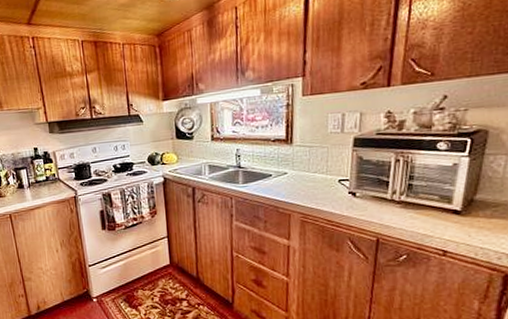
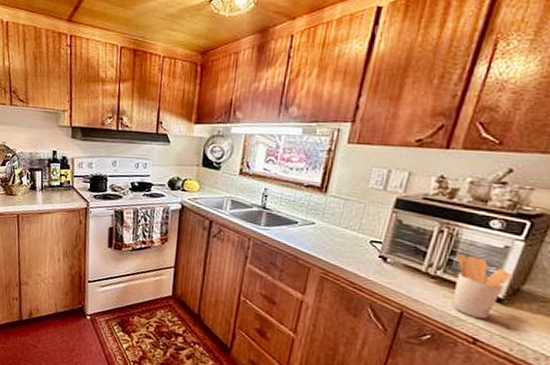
utensil holder: none [414,177,465,232] -> present [451,254,513,319]

